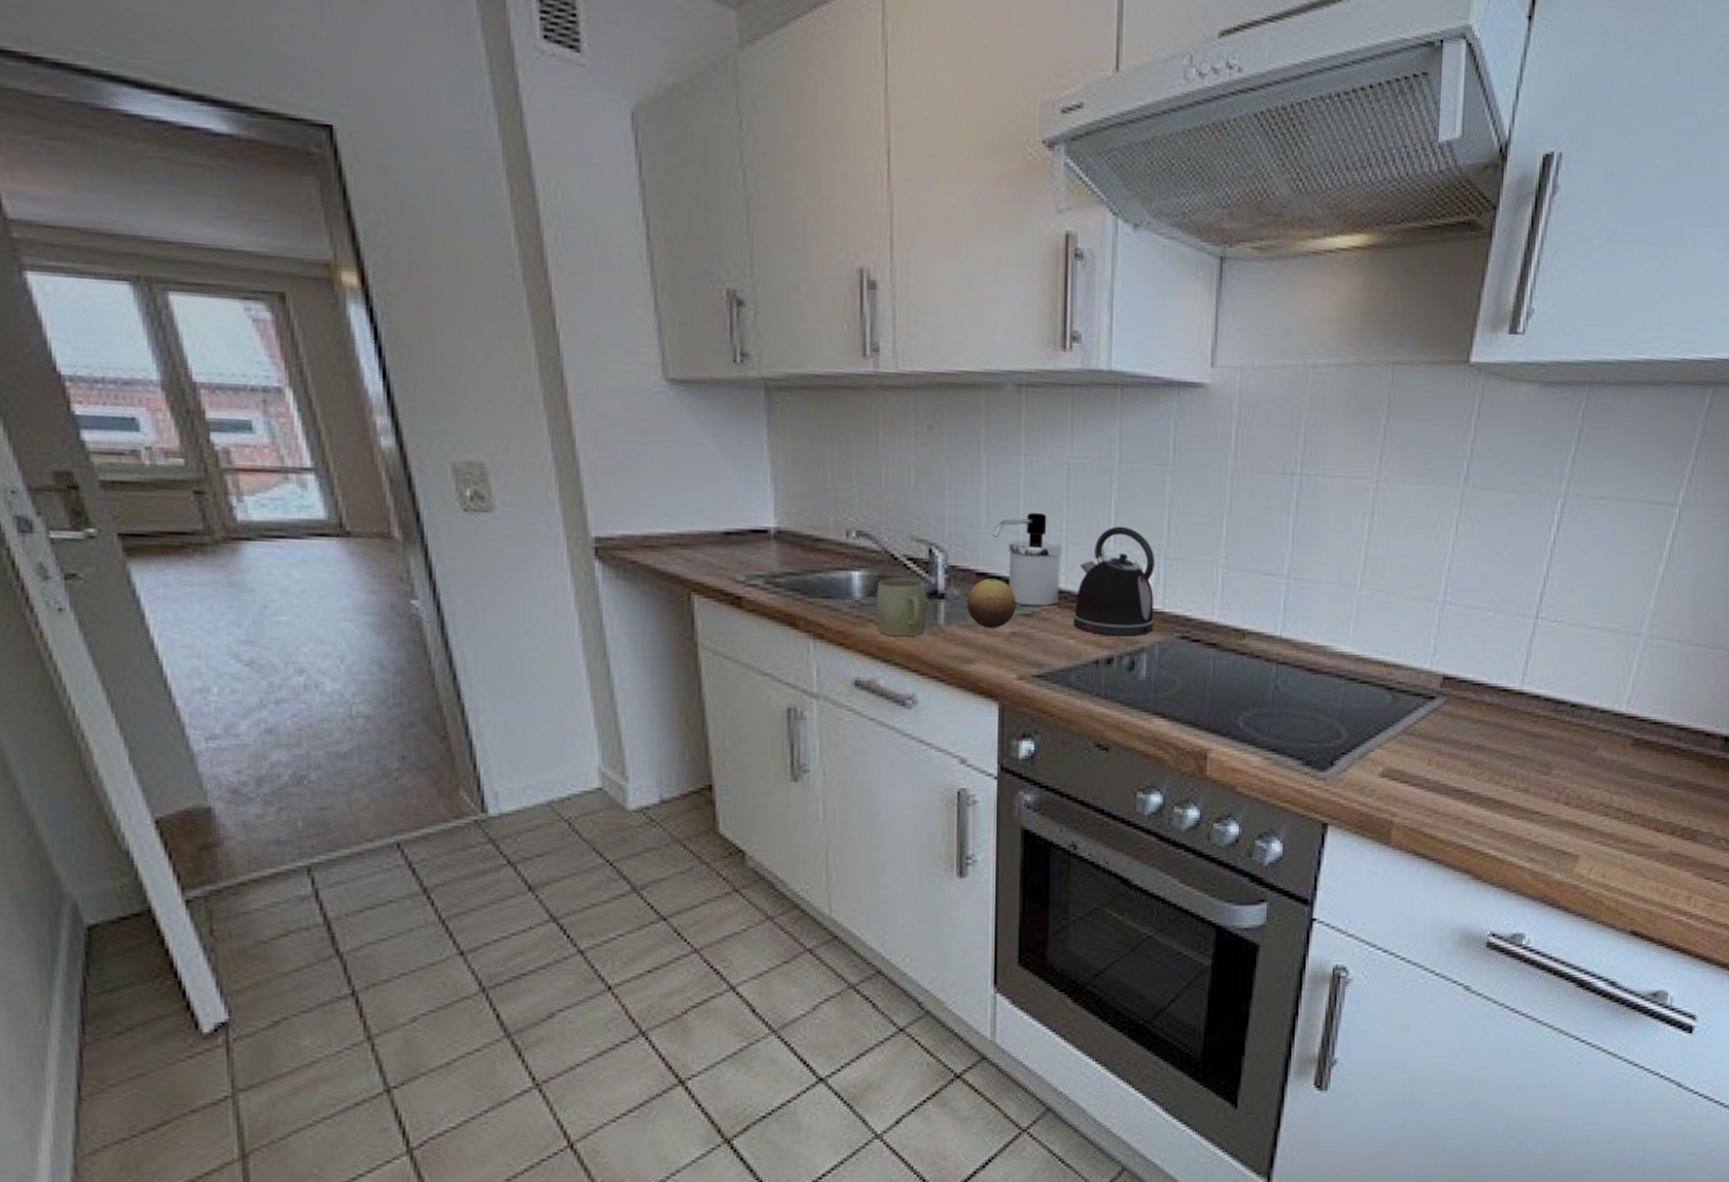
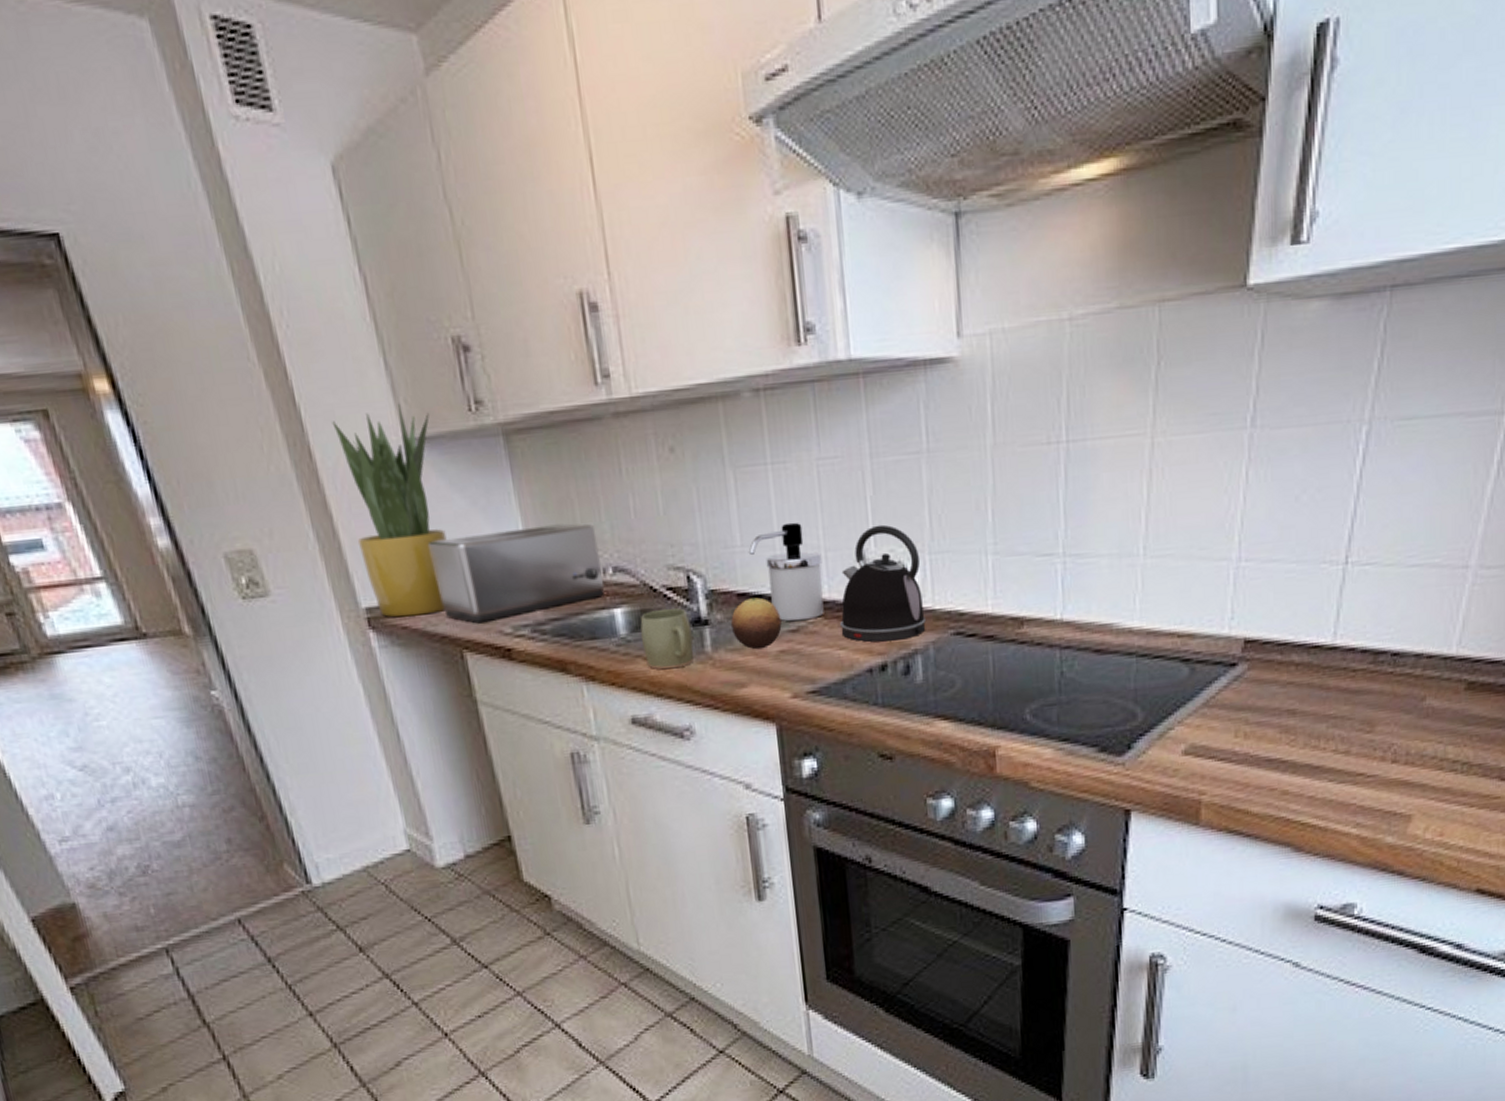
planter: none [590,344,692,552] -> present [332,403,447,618]
toaster: none [670,480,846,567] -> present [427,523,605,623]

